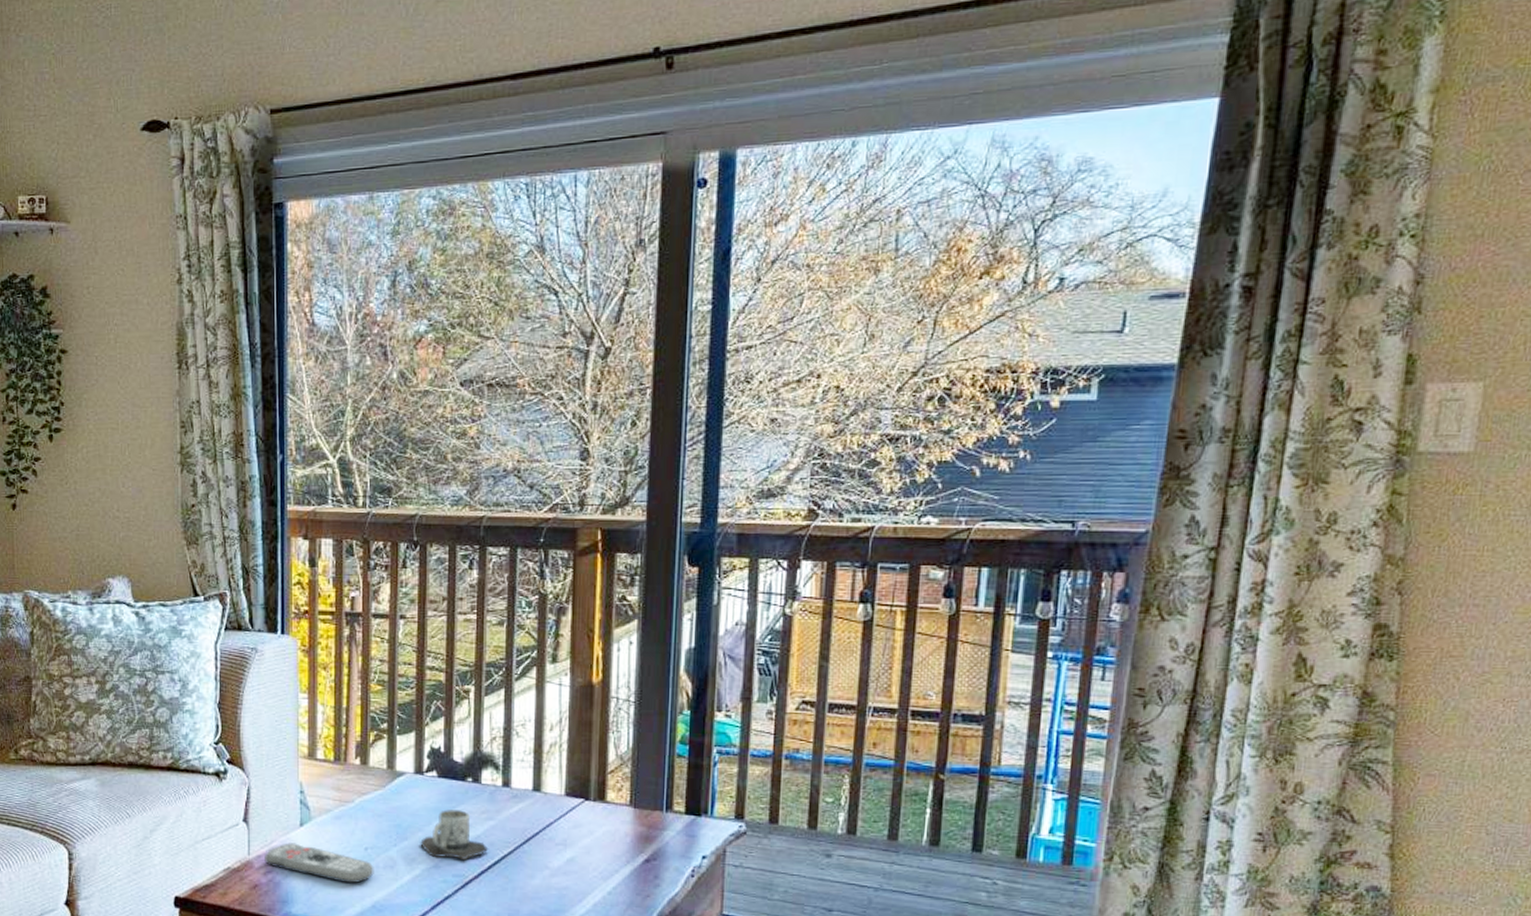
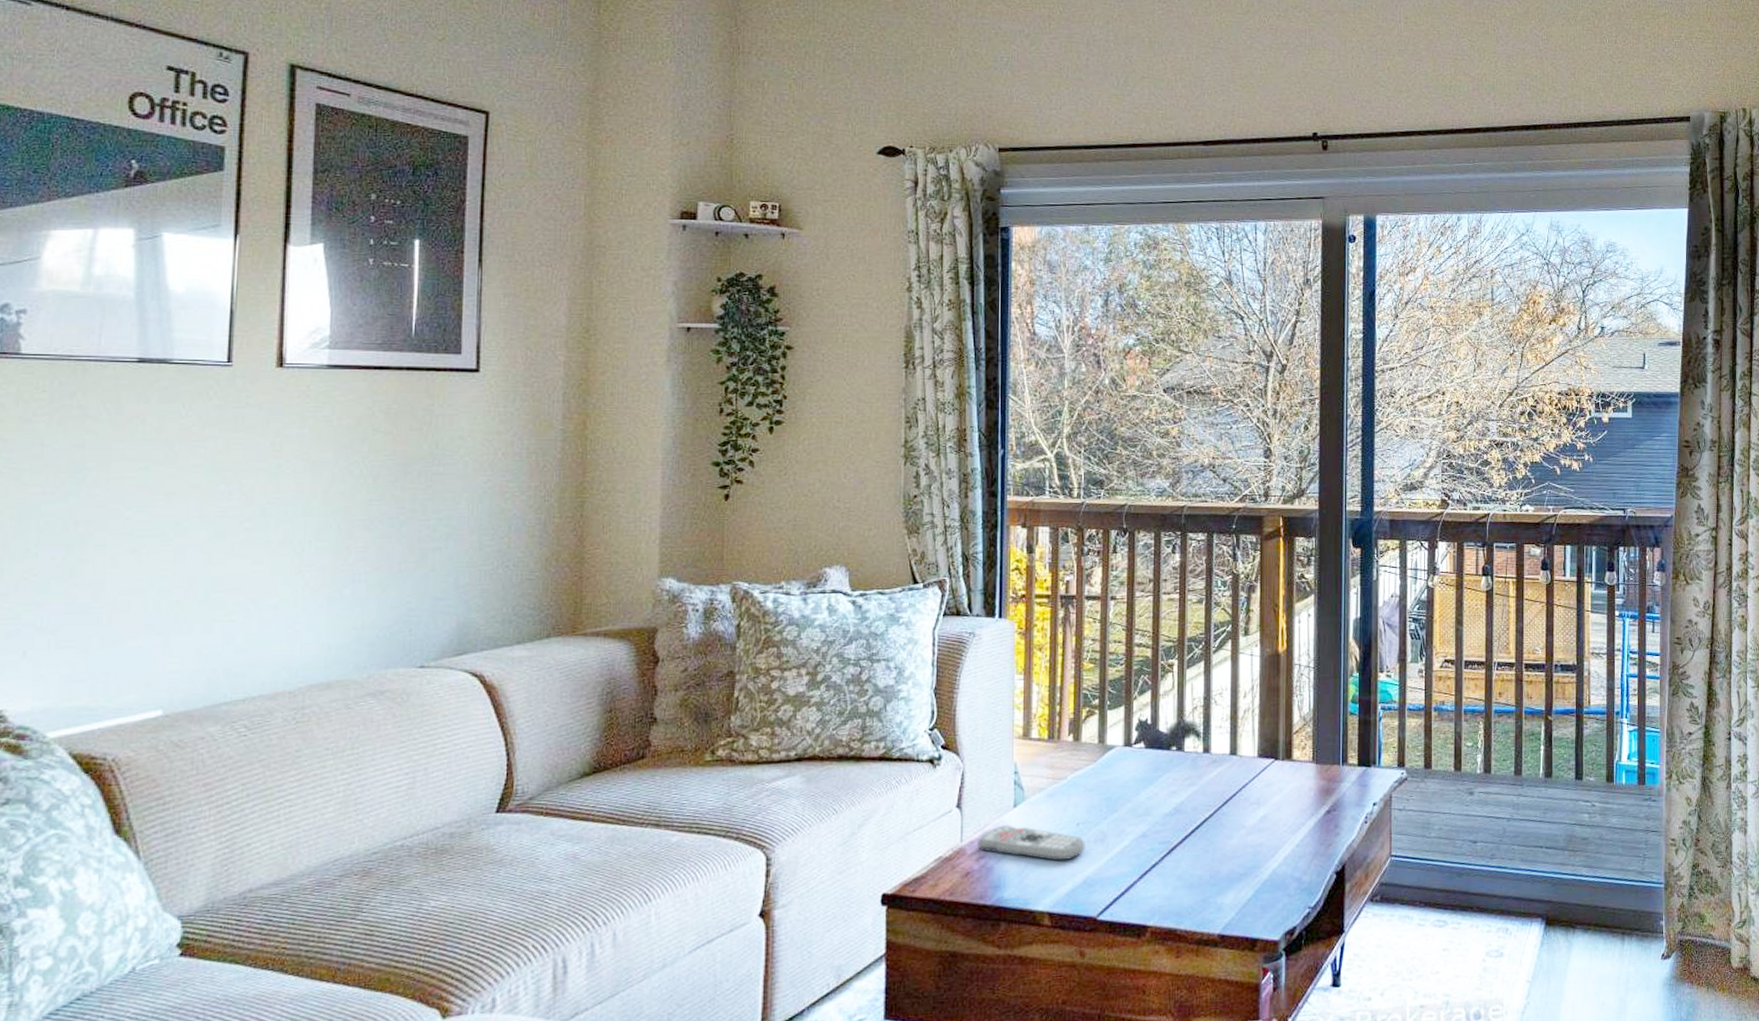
mug: present [420,810,489,861] -> none [1129,778,1192,828]

